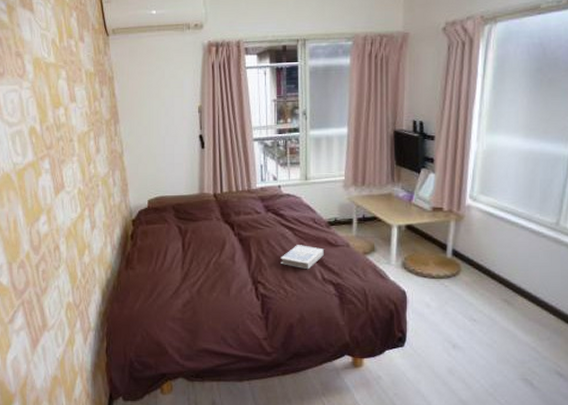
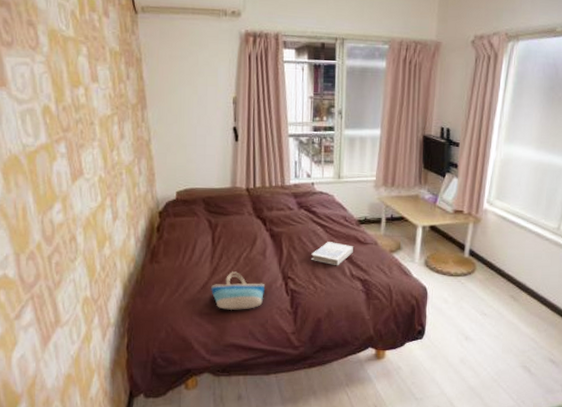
tote bag: none [183,277,236,315] -> present [211,271,266,310]

